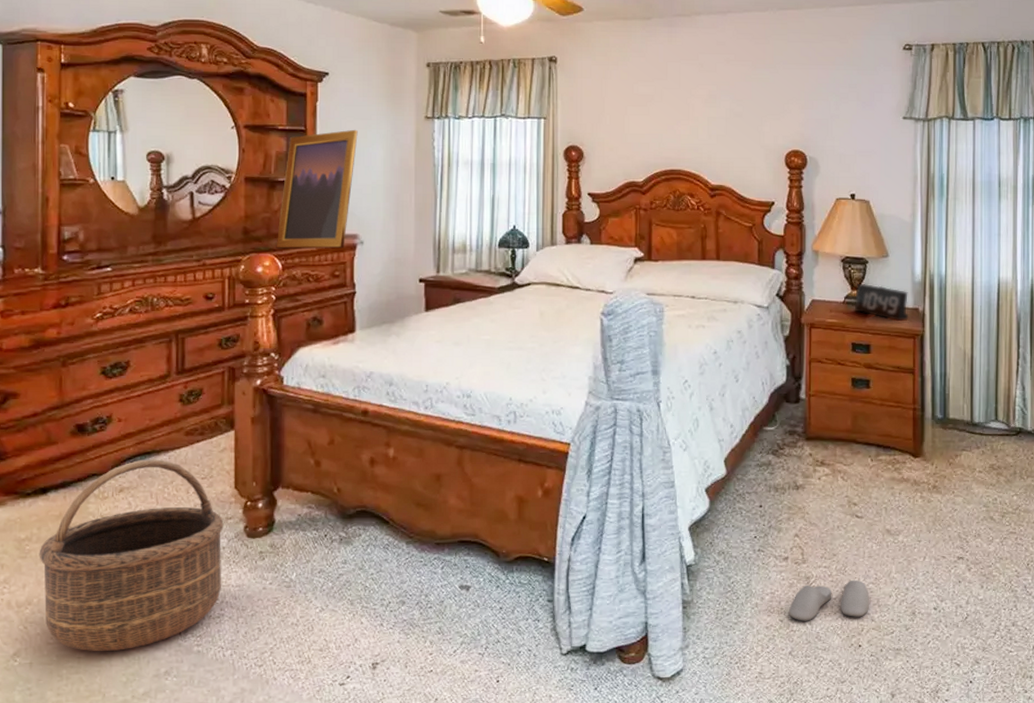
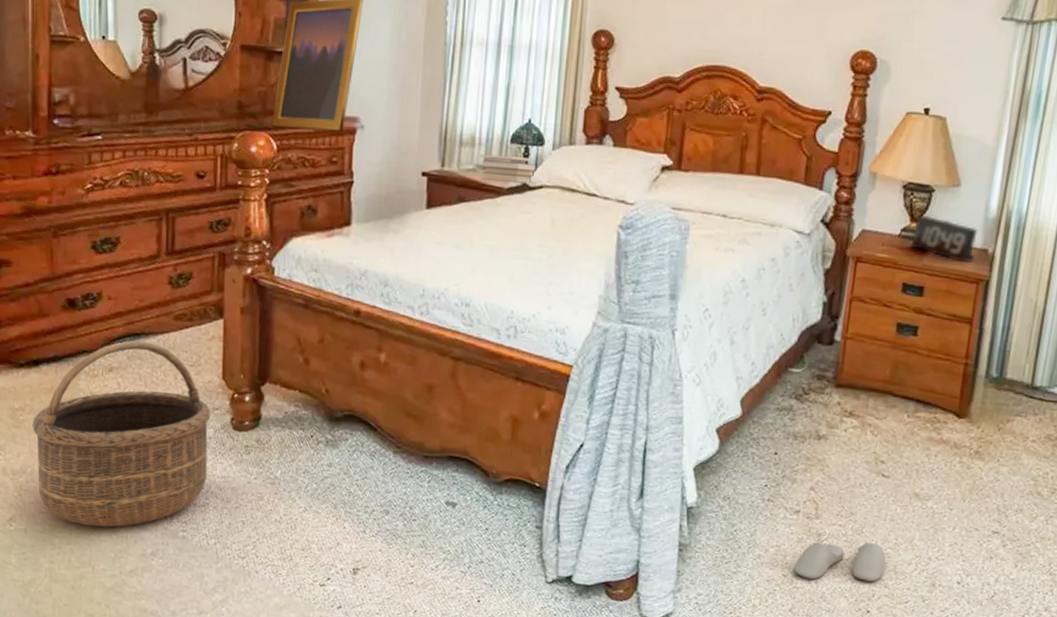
books: none [471,259,524,282] -> present [480,154,537,184]

